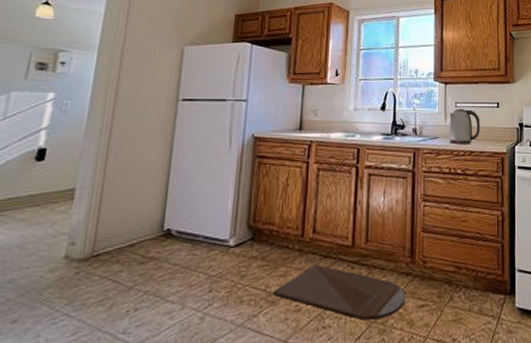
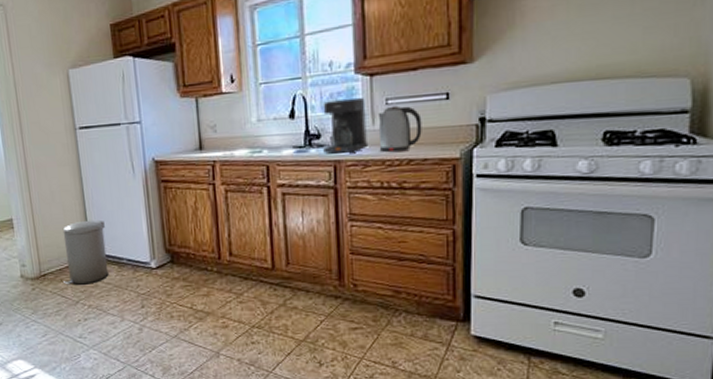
pedal bin: none [120,193,187,268] -> present [62,219,109,286]
door mat: present [273,264,405,320] -> none [200,285,336,339]
coffee maker: none [406,99,441,142] -> present [322,98,369,154]

